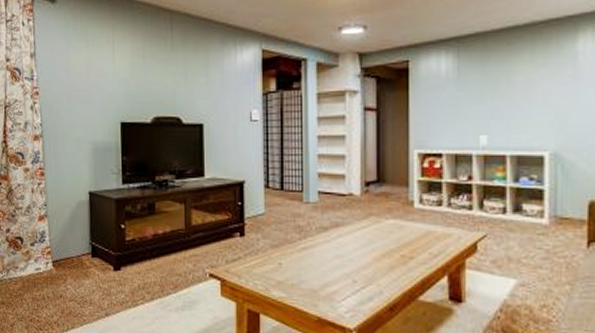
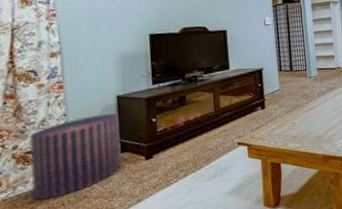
pouf: none [19,210,92,290] -> present [30,113,122,200]

